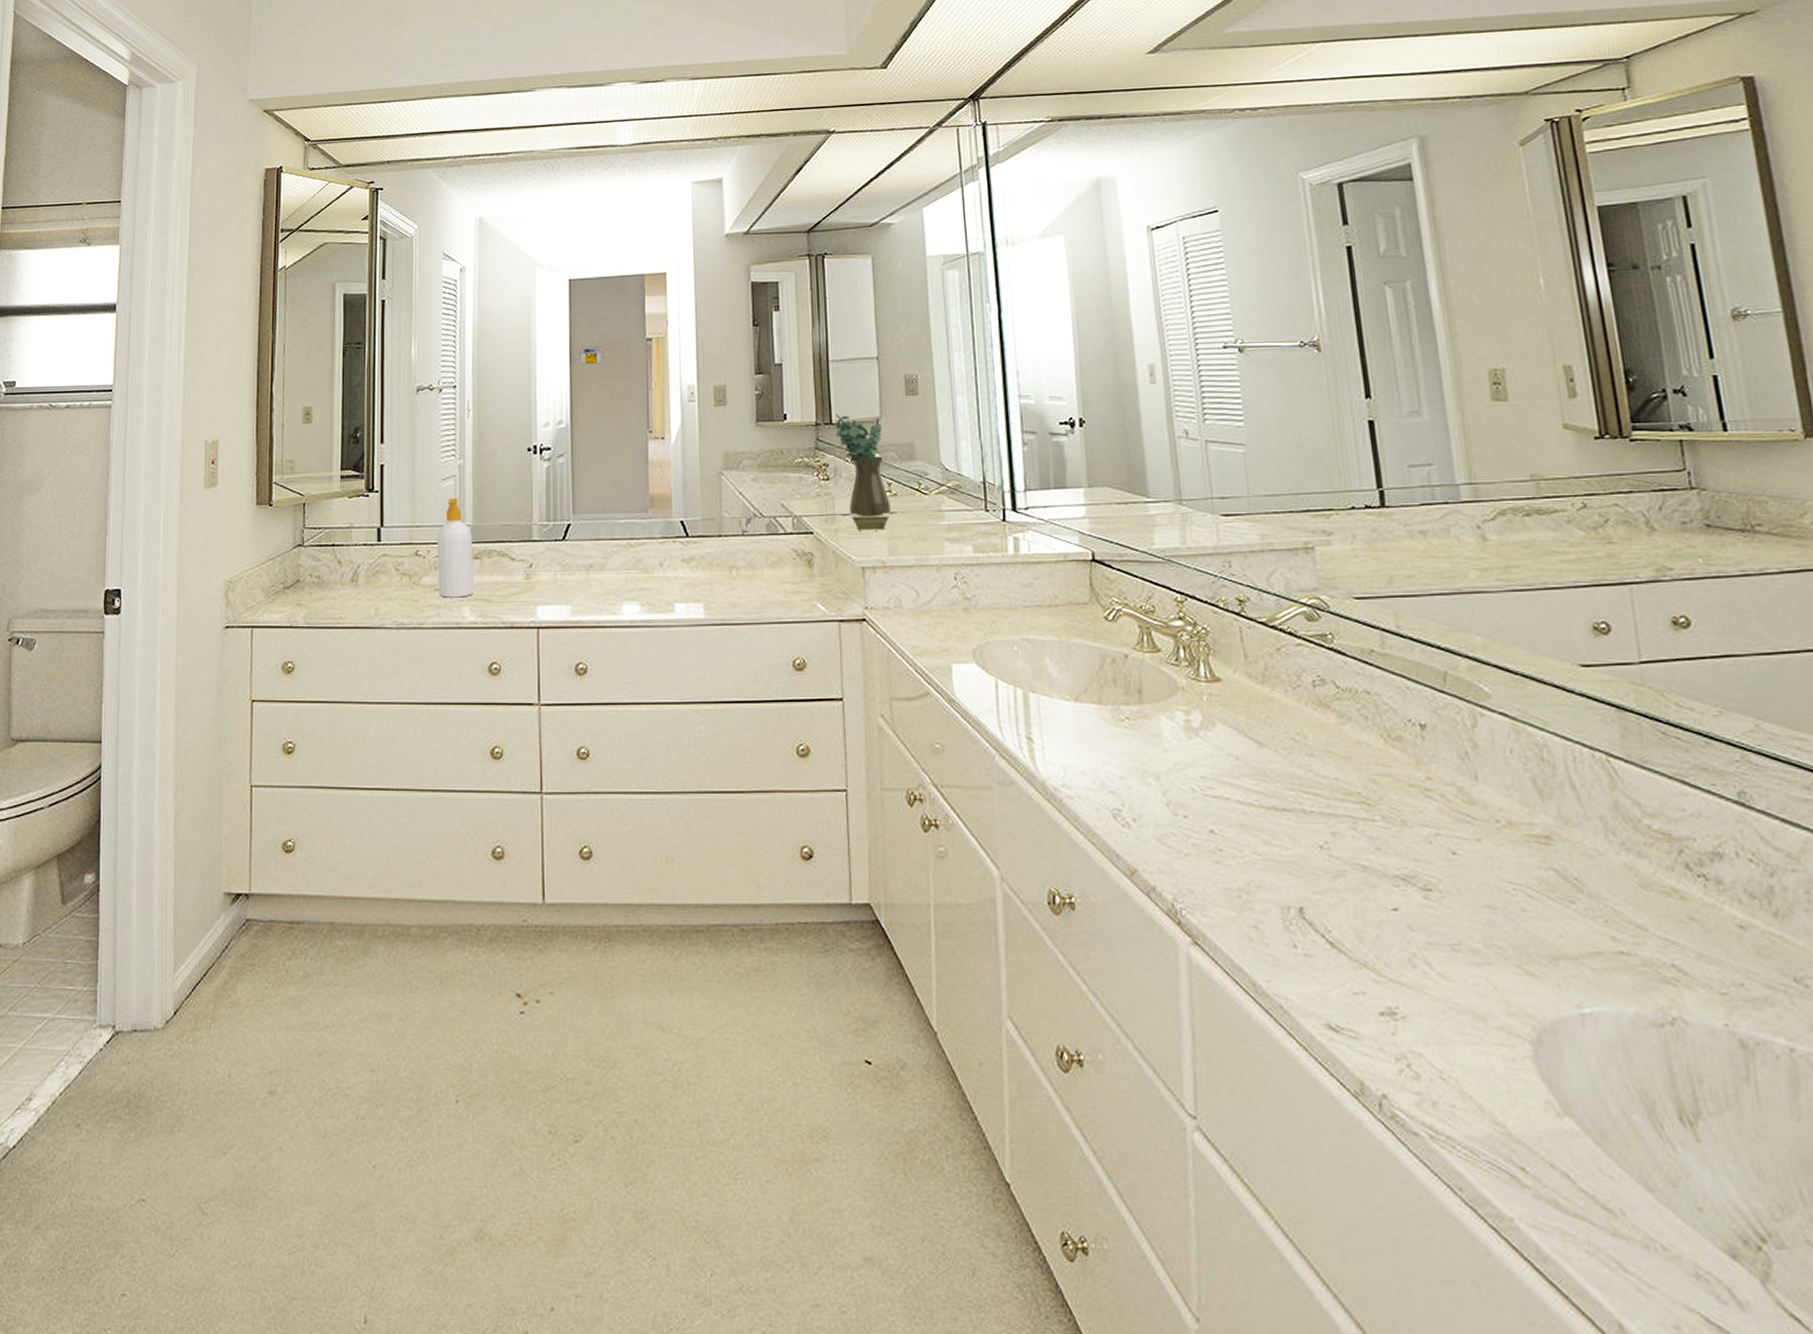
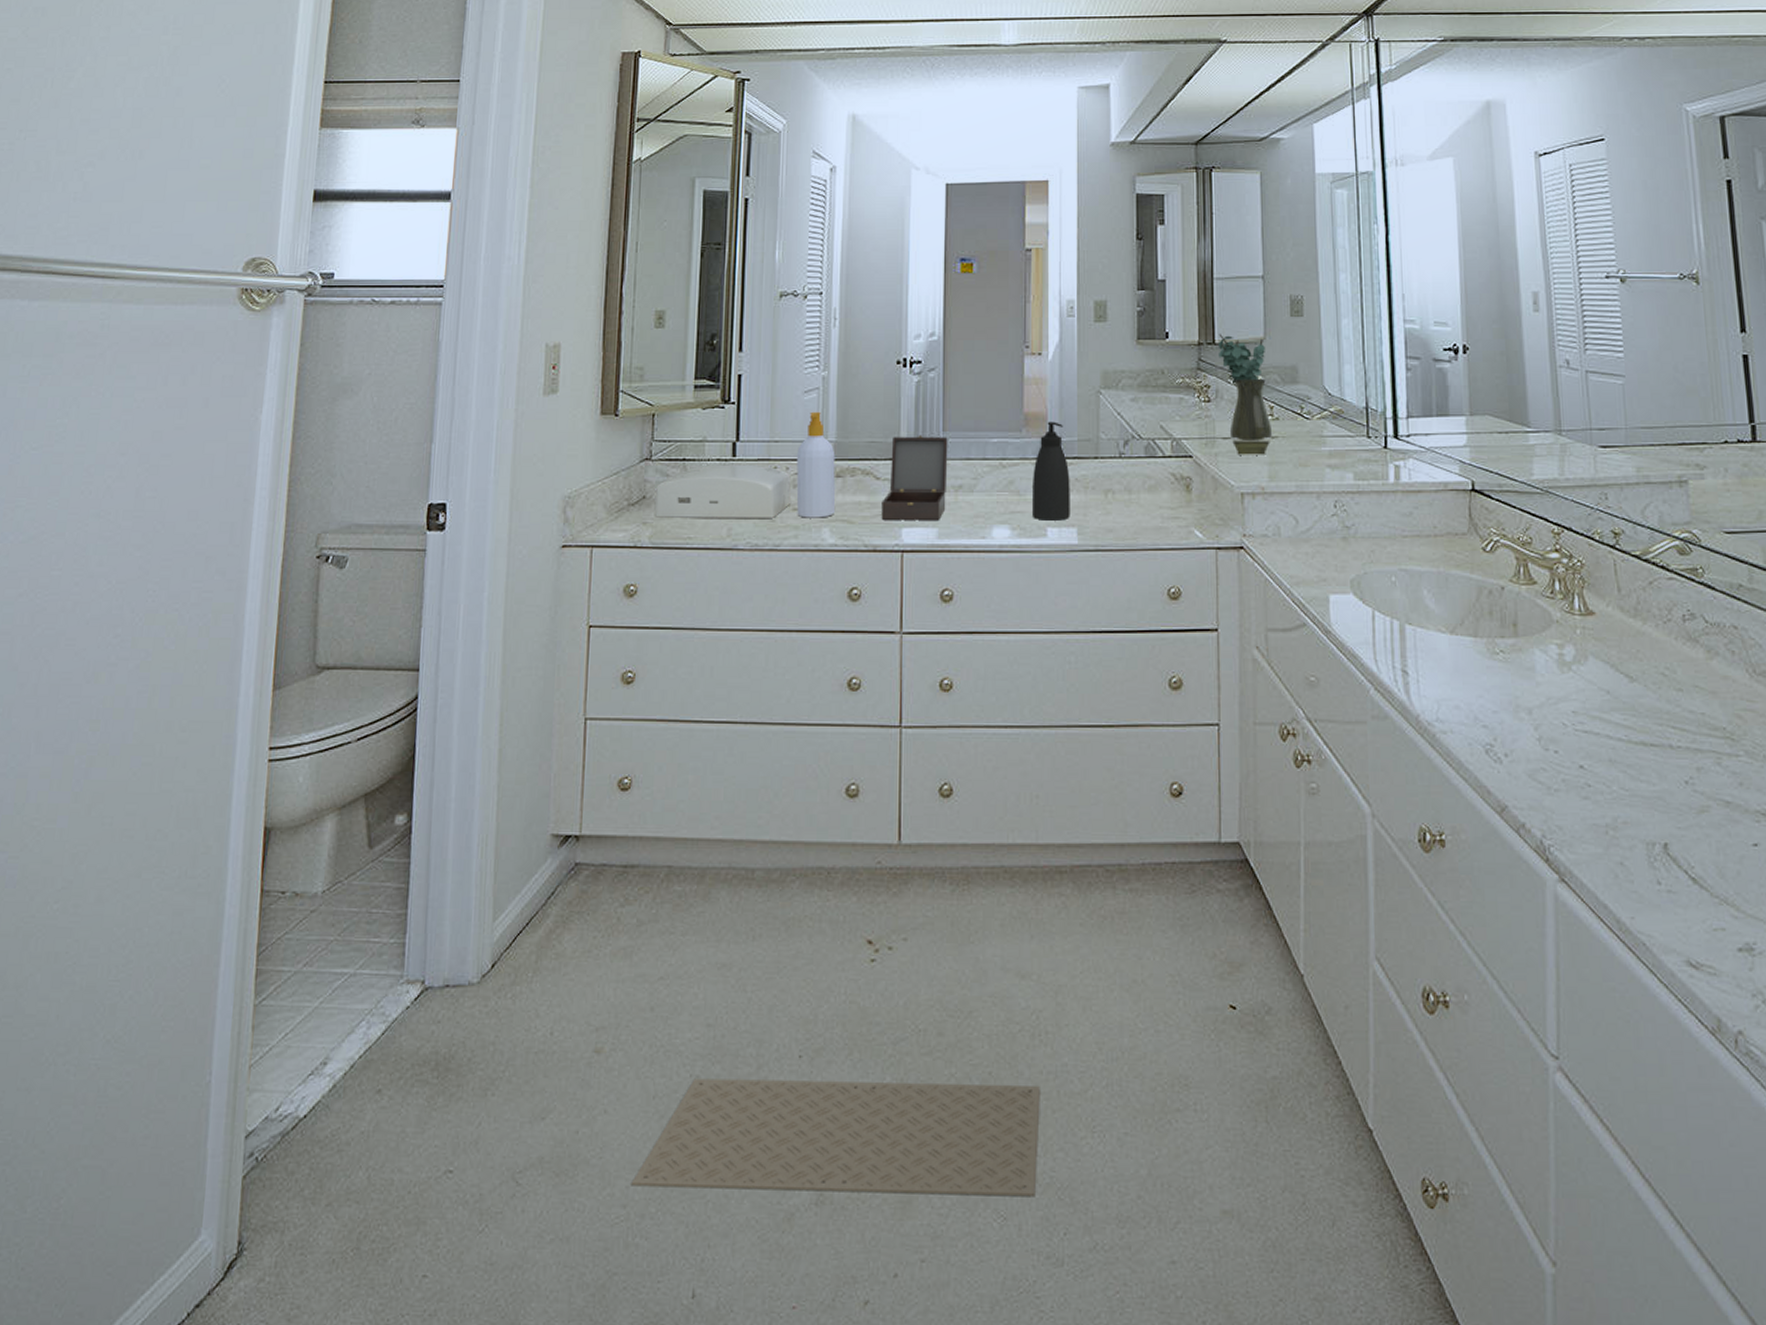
bath mat: none [305,1120,684,1238] -> present [631,1078,1040,1197]
tissue dispenser: none [309,548,433,599] -> present [655,464,792,518]
jewelry box: none [517,517,579,598] -> present [881,434,948,520]
soap dispenser: none [659,502,697,597] -> present [1031,421,1070,521]

